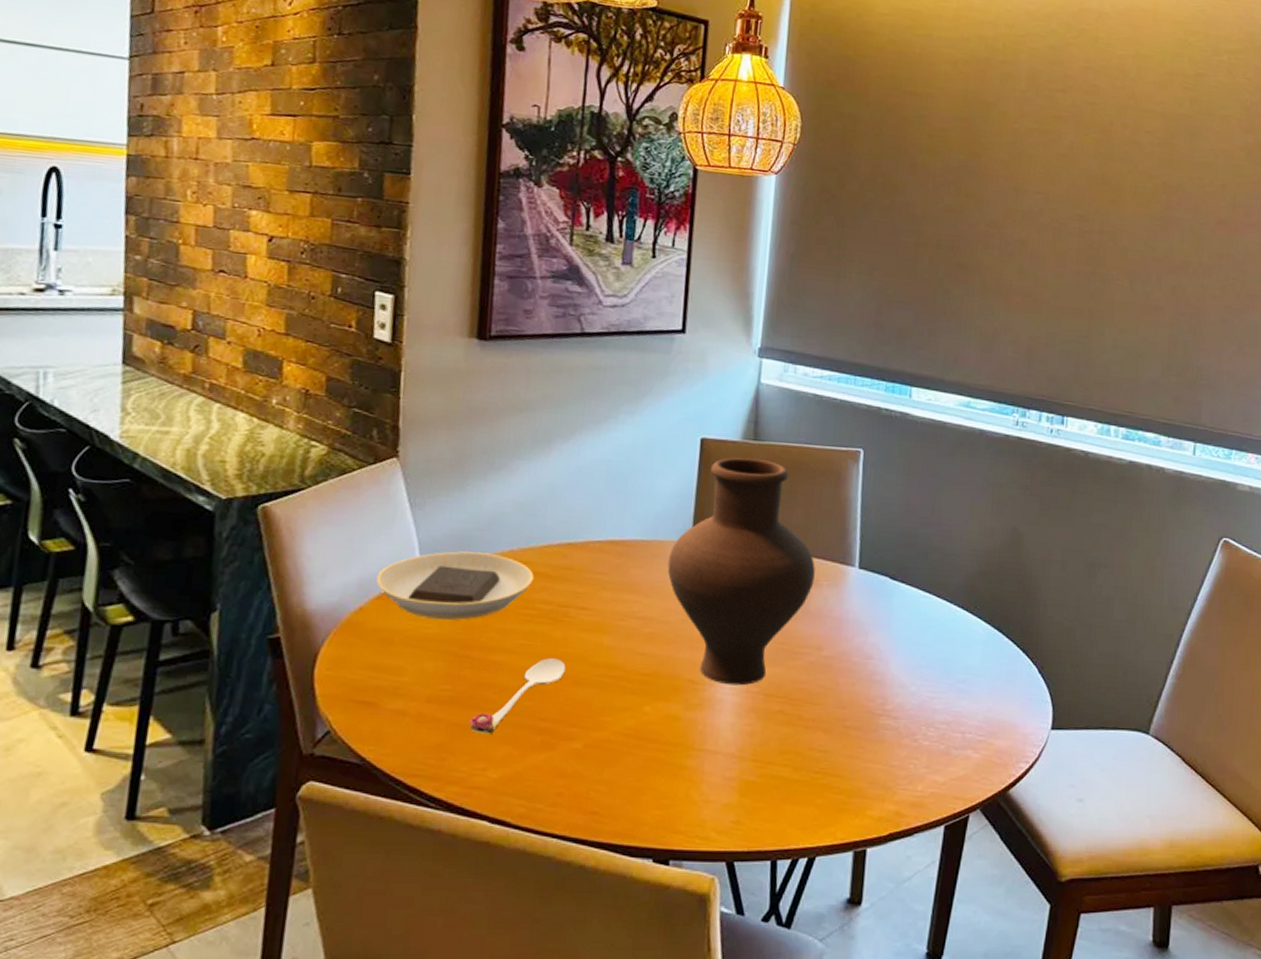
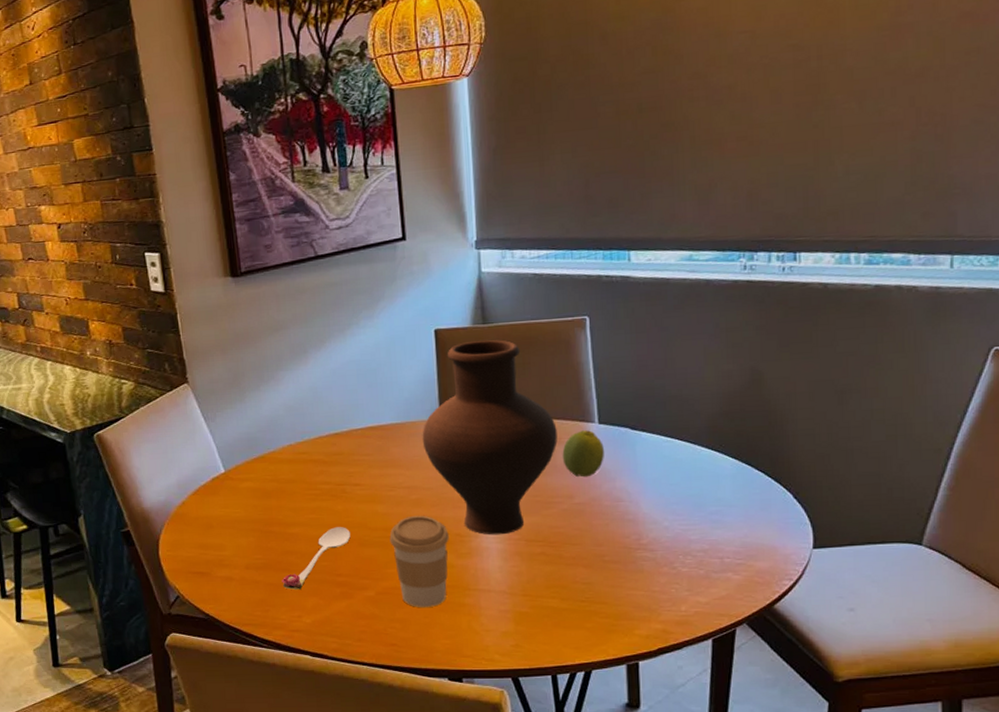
plate: present [376,551,534,621] -> none [190,449,312,506]
coffee cup: none [610,652,681,768] -> present [389,515,449,607]
fruit: none [816,574,862,628] -> present [562,430,605,478]

